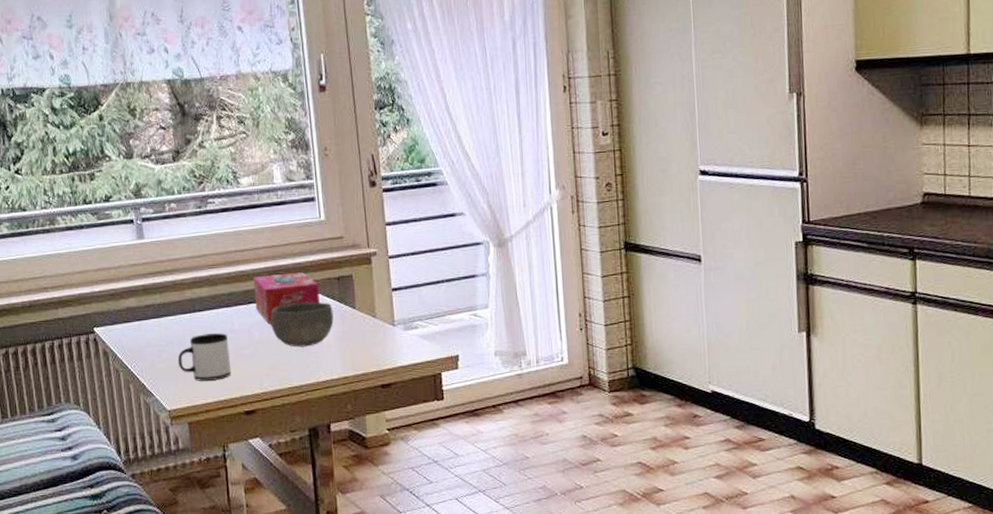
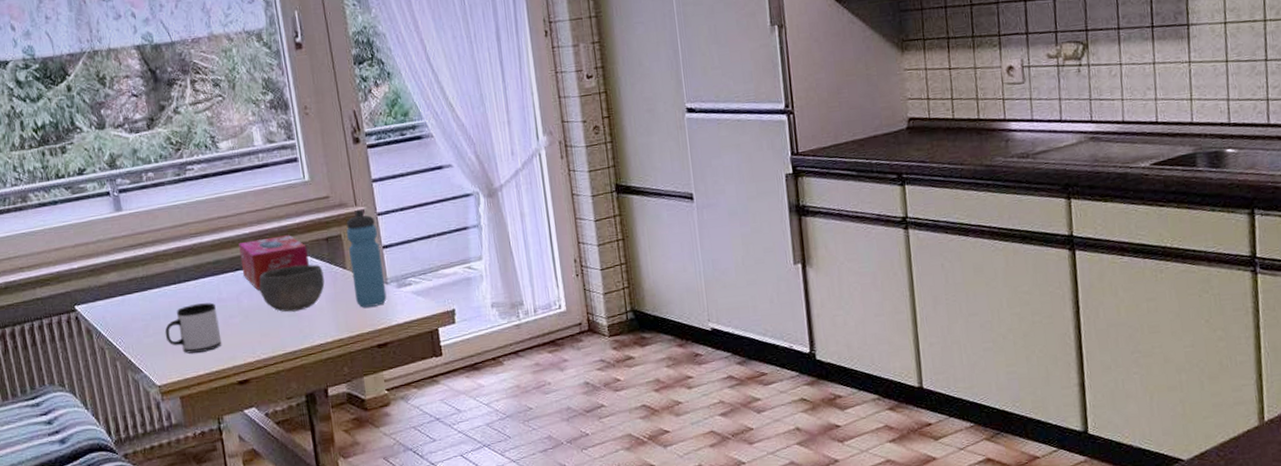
water bottle: none [357,252,393,348] -> present [346,210,387,308]

